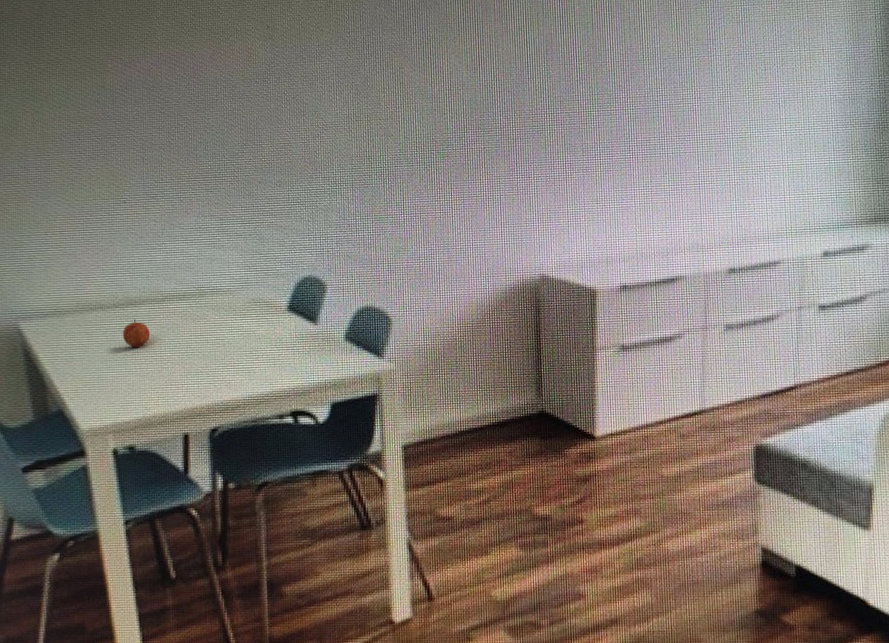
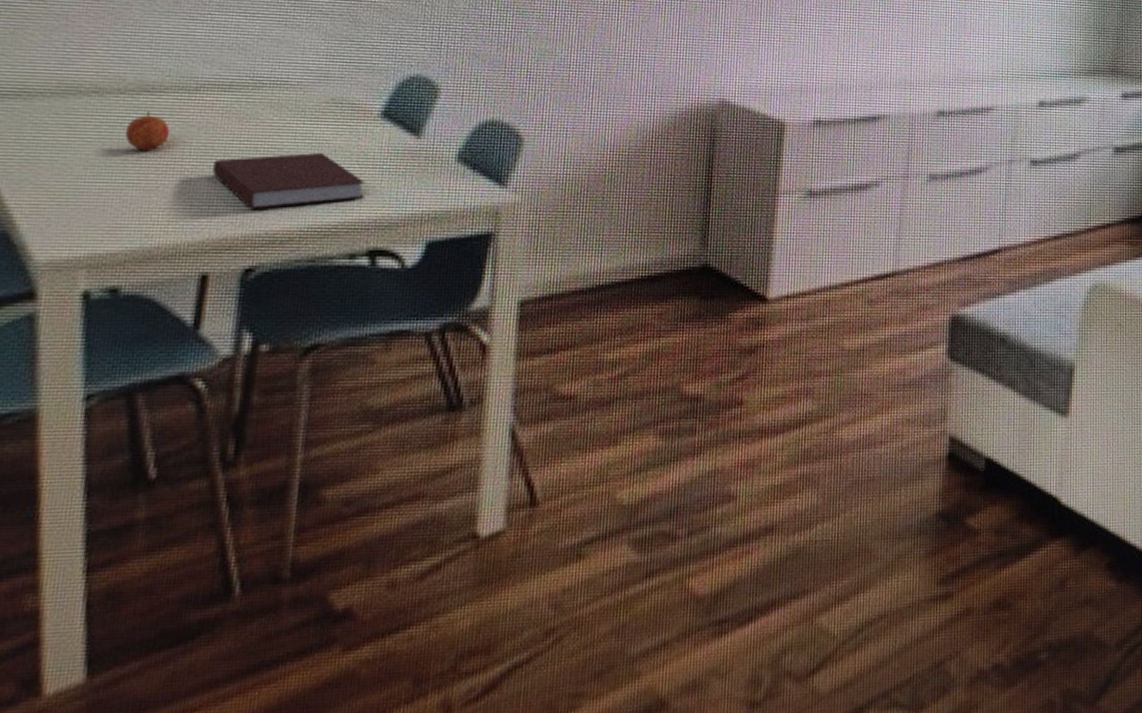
notebook: none [181,340,284,385] -> present [212,152,366,209]

